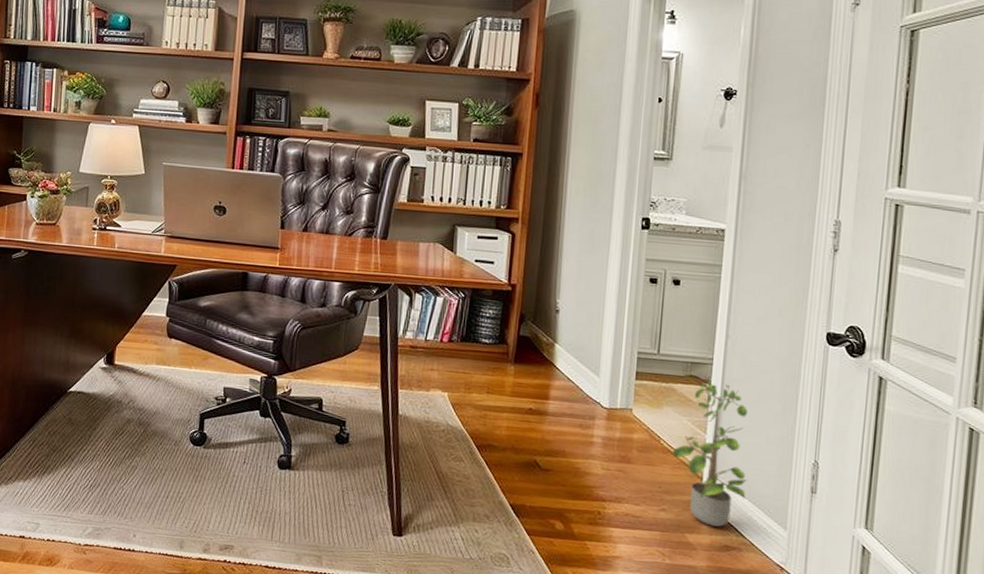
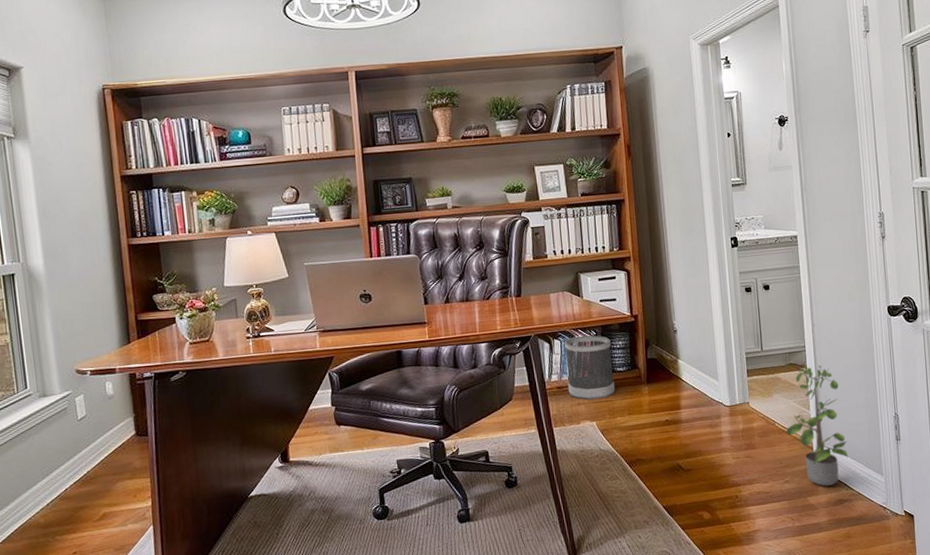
wastebasket: none [422,294,481,369] -> present [564,335,615,400]

